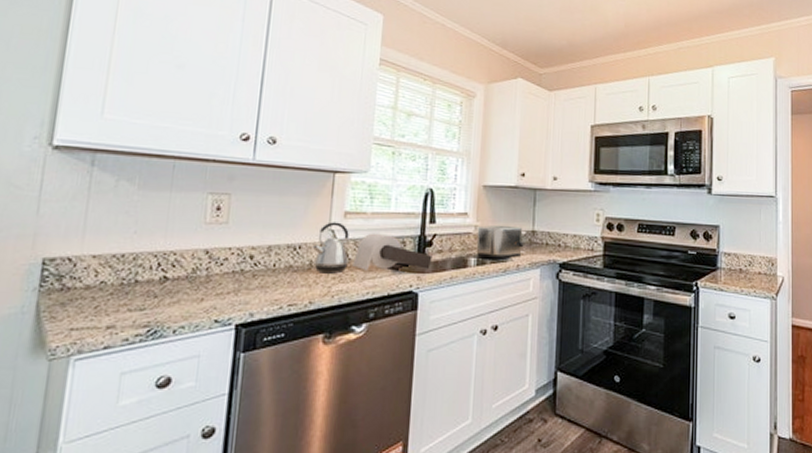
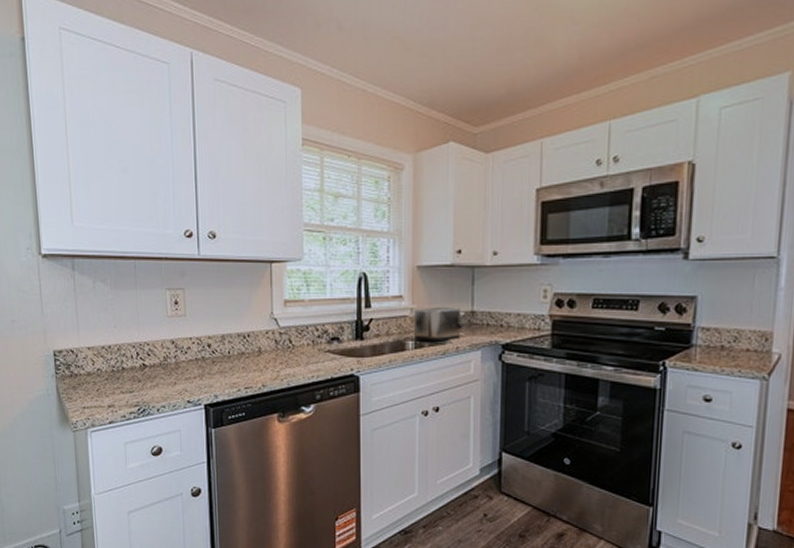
kettle: present [312,222,350,274] -> none [259,310,294,359]
paper towel holder: present [351,233,433,272] -> none [295,320,370,357]

